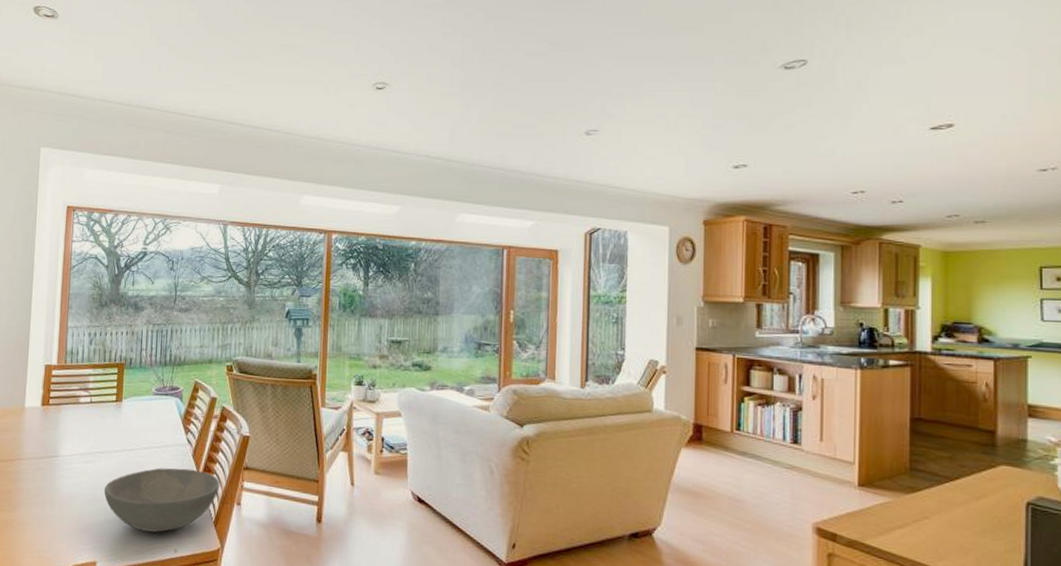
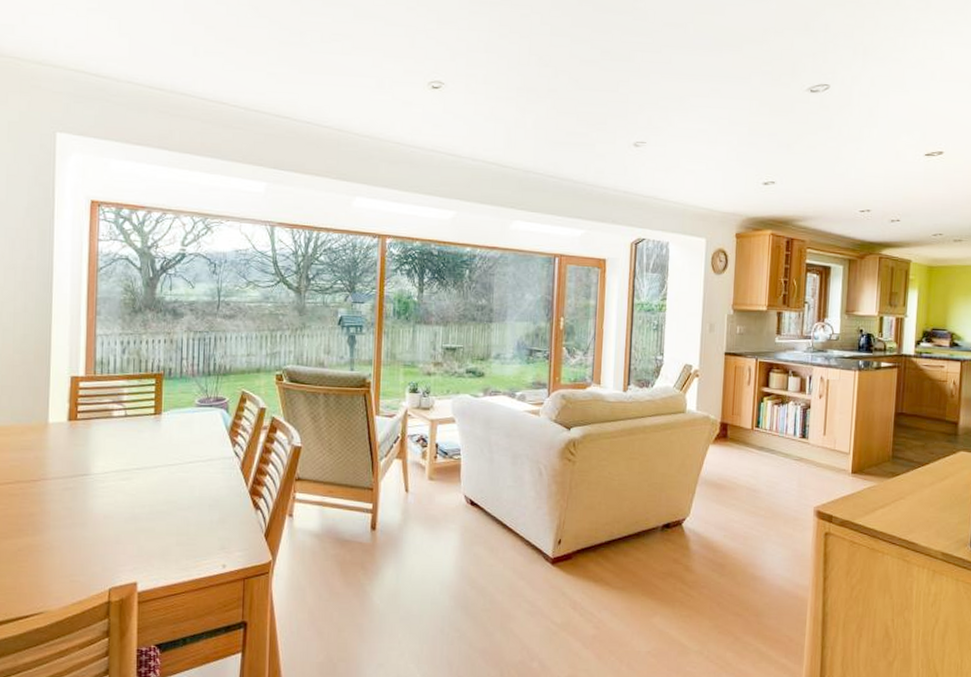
bowl: present [104,468,220,532] -> none [143,482,270,549]

